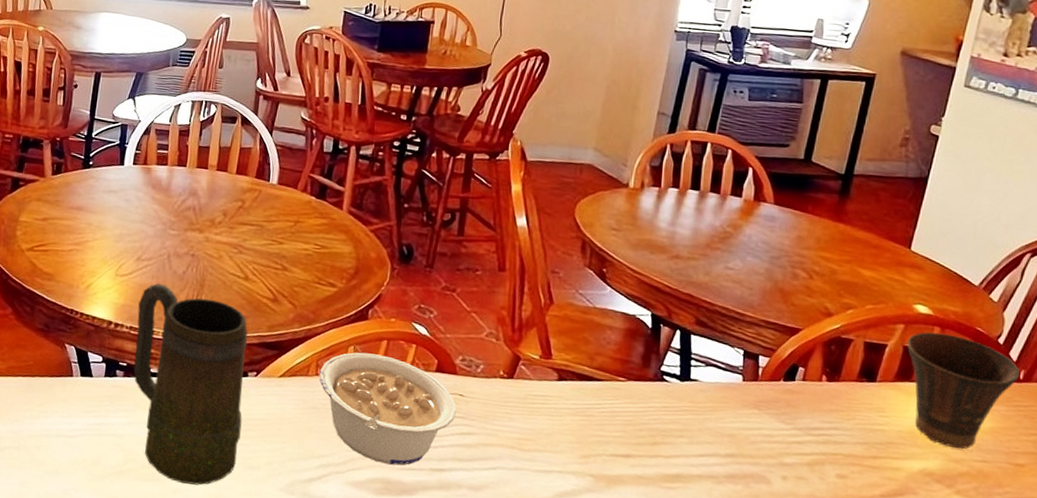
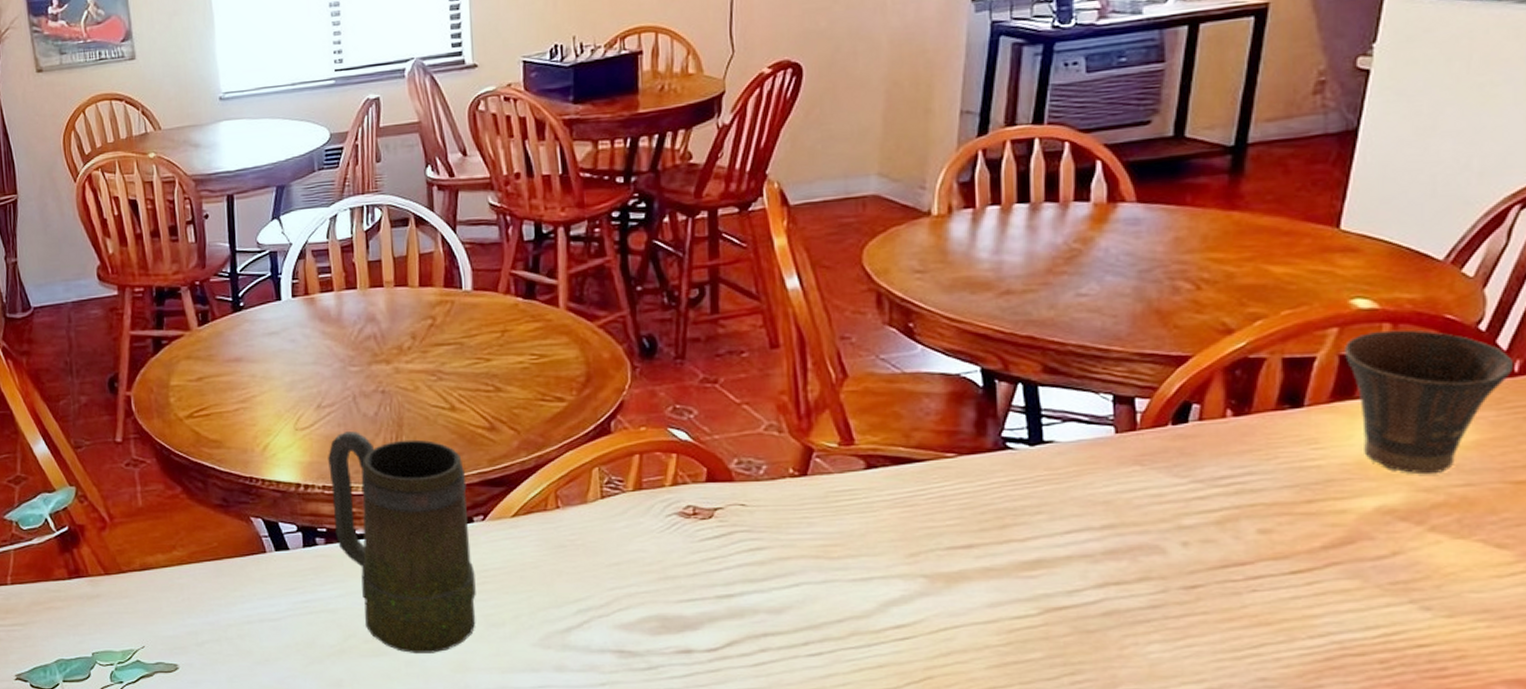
legume: present [319,352,456,466] -> none [560,472,739,598]

